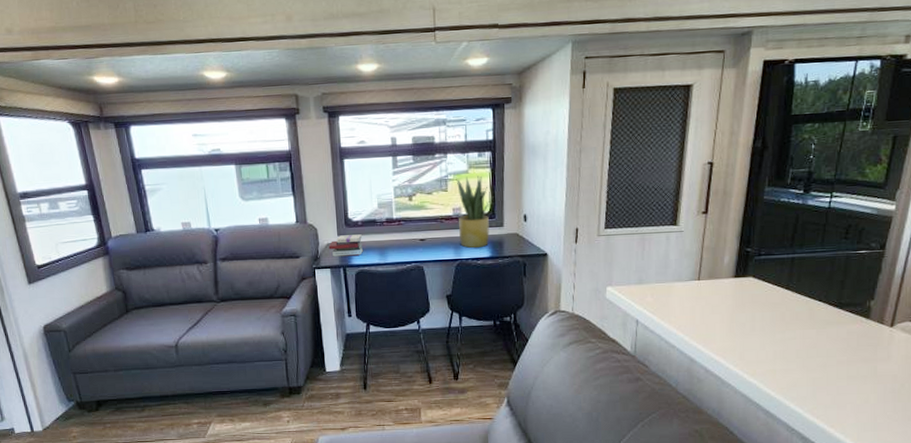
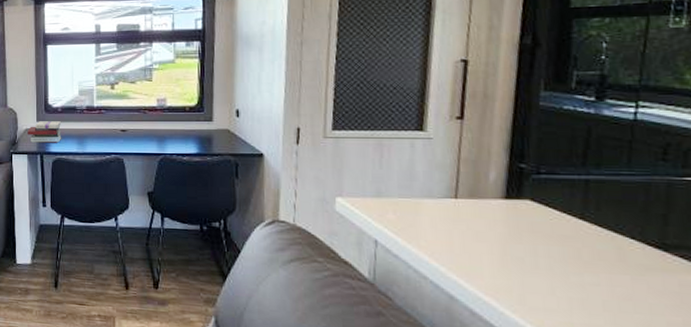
planter: present [457,176,494,248] -> none [162,66,202,143]

